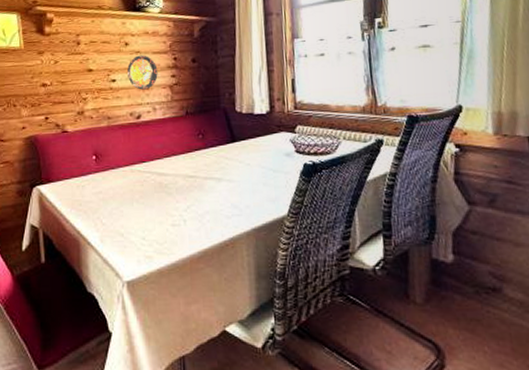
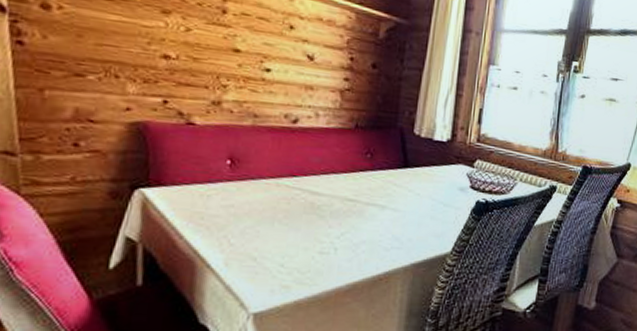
decorative plate: present [127,55,158,90] -> none [287,45,328,90]

